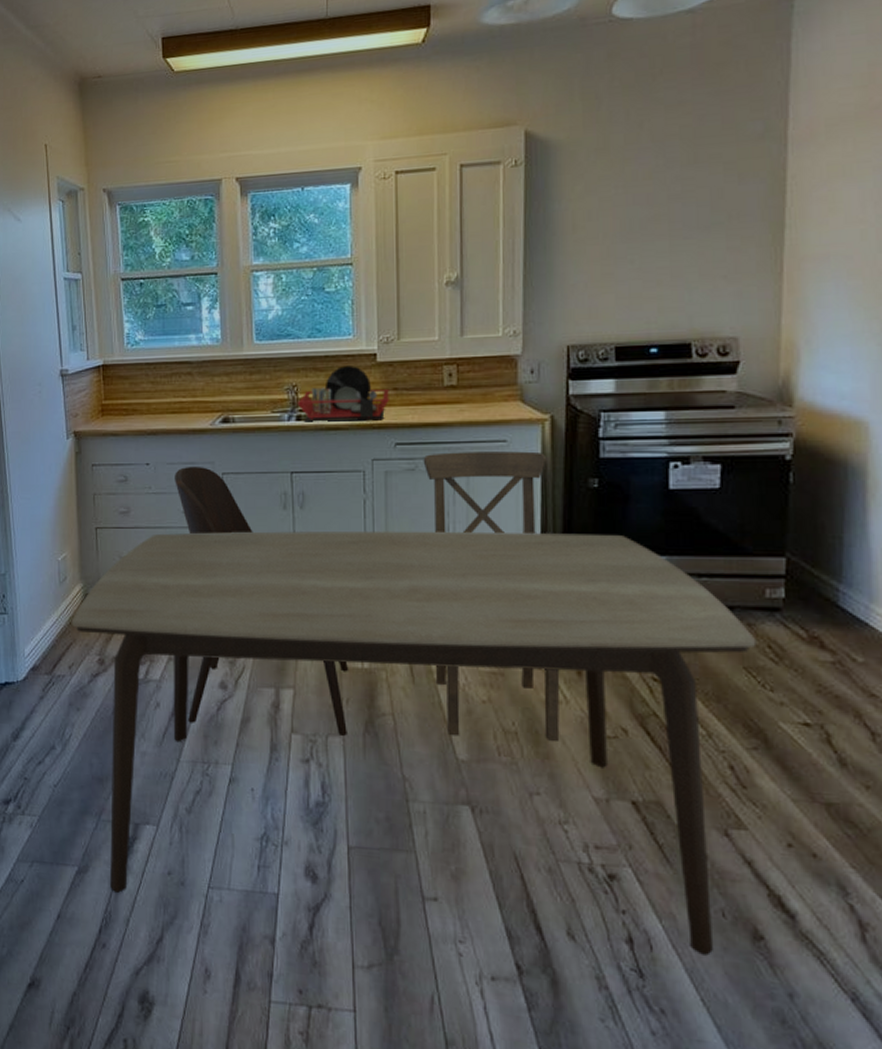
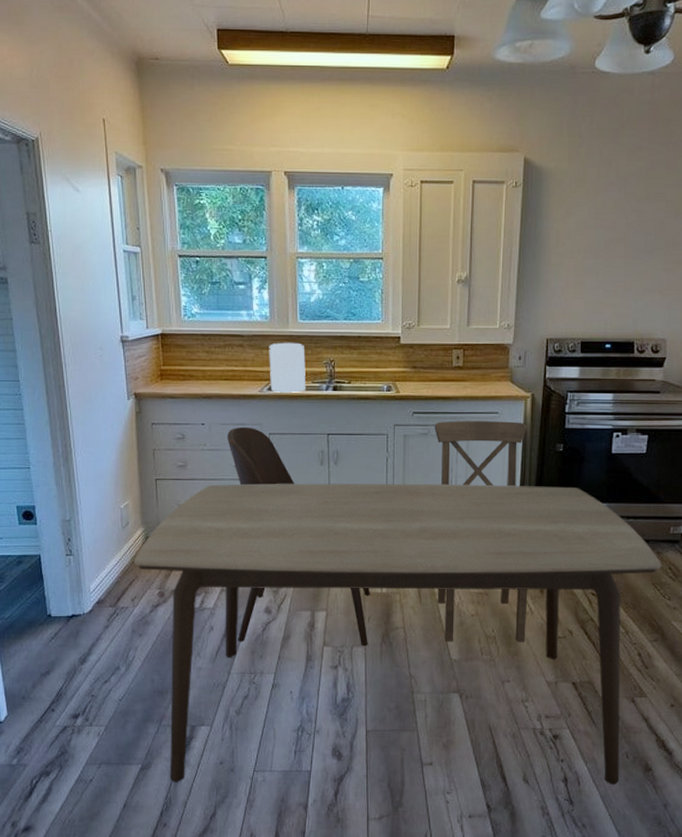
canister: none [221,367,264,425] -> present [269,342,306,393]
dish rack: present [297,364,391,422] -> none [334,345,411,393]

